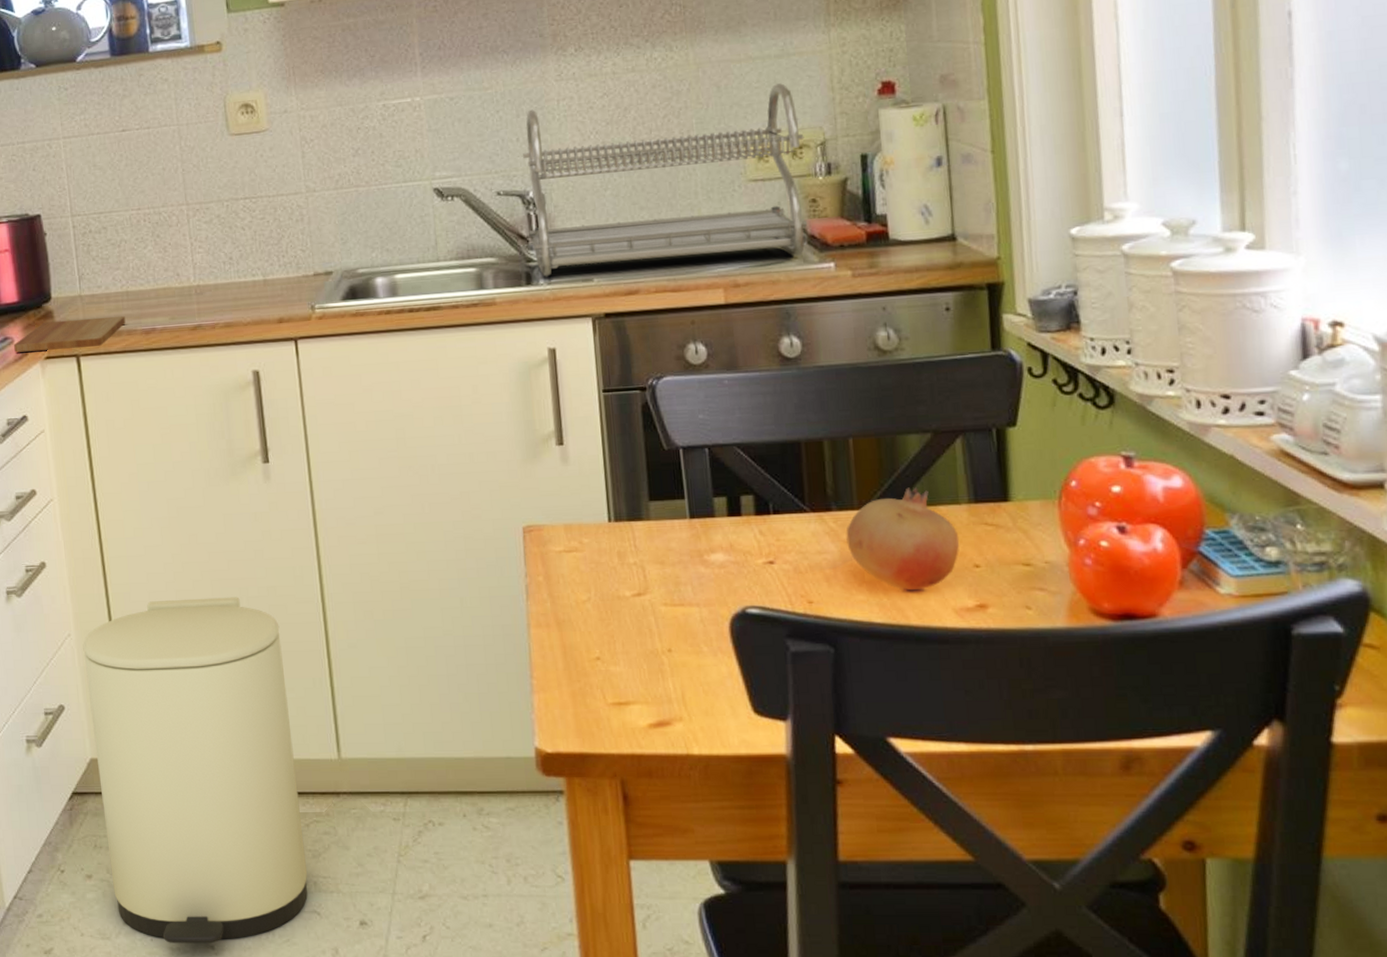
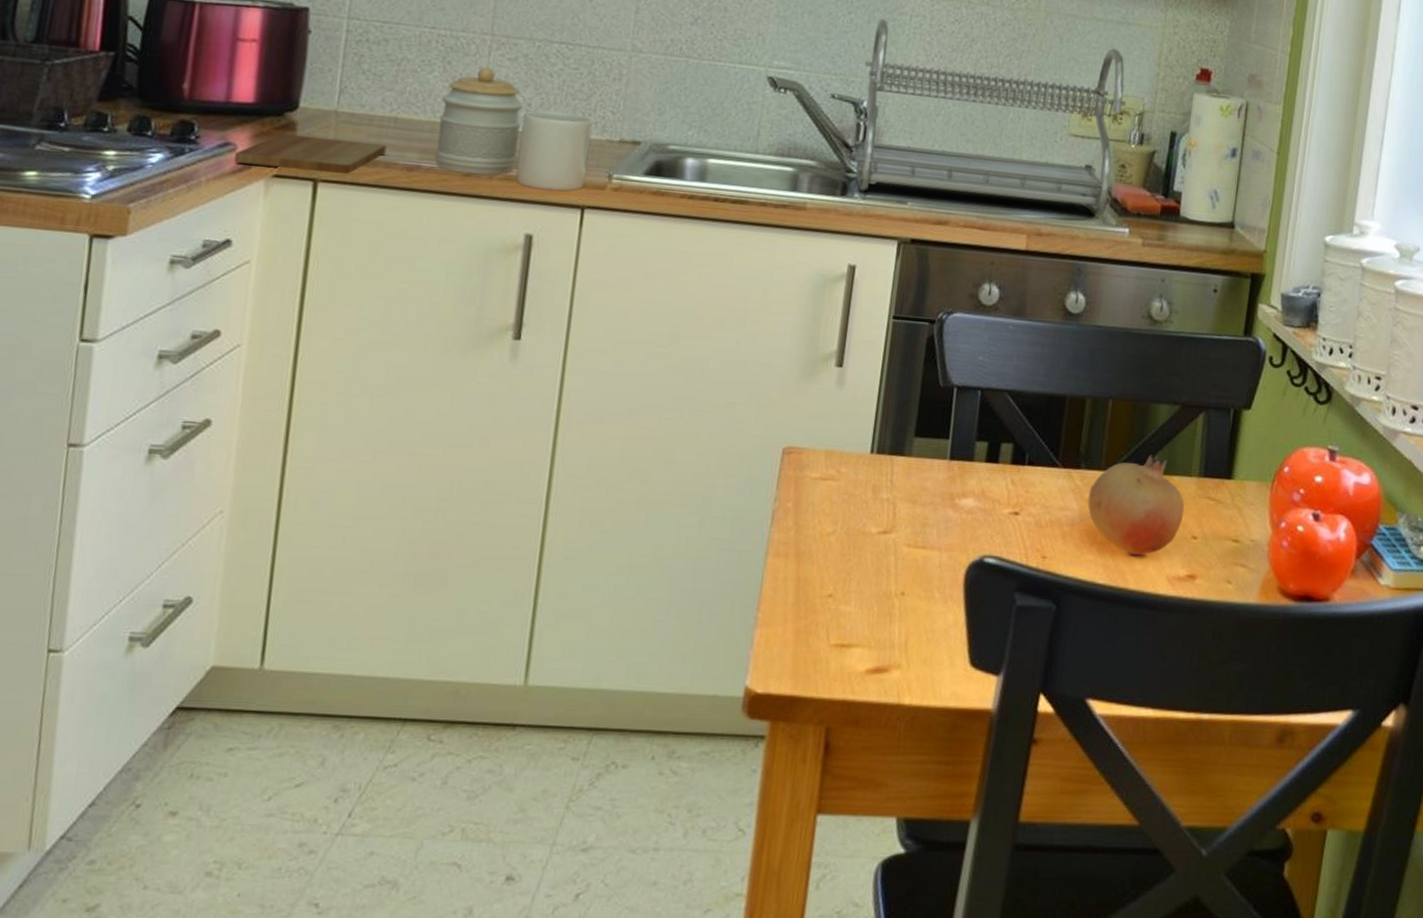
pedal bin: present [83,597,308,944] -> none [202,482,490,901]
jar: none [159,233,231,329] -> present [435,67,524,176]
mug: none [228,258,293,331] -> present [515,110,593,192]

